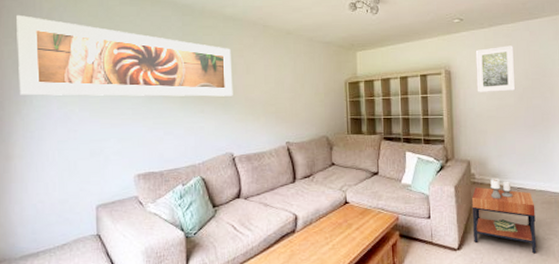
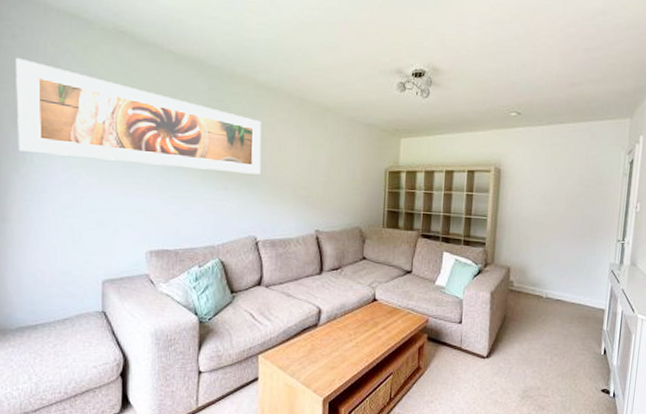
side table: present [472,178,537,254] -> none [504,287,572,368]
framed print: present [475,45,516,92] -> none [526,147,571,197]

